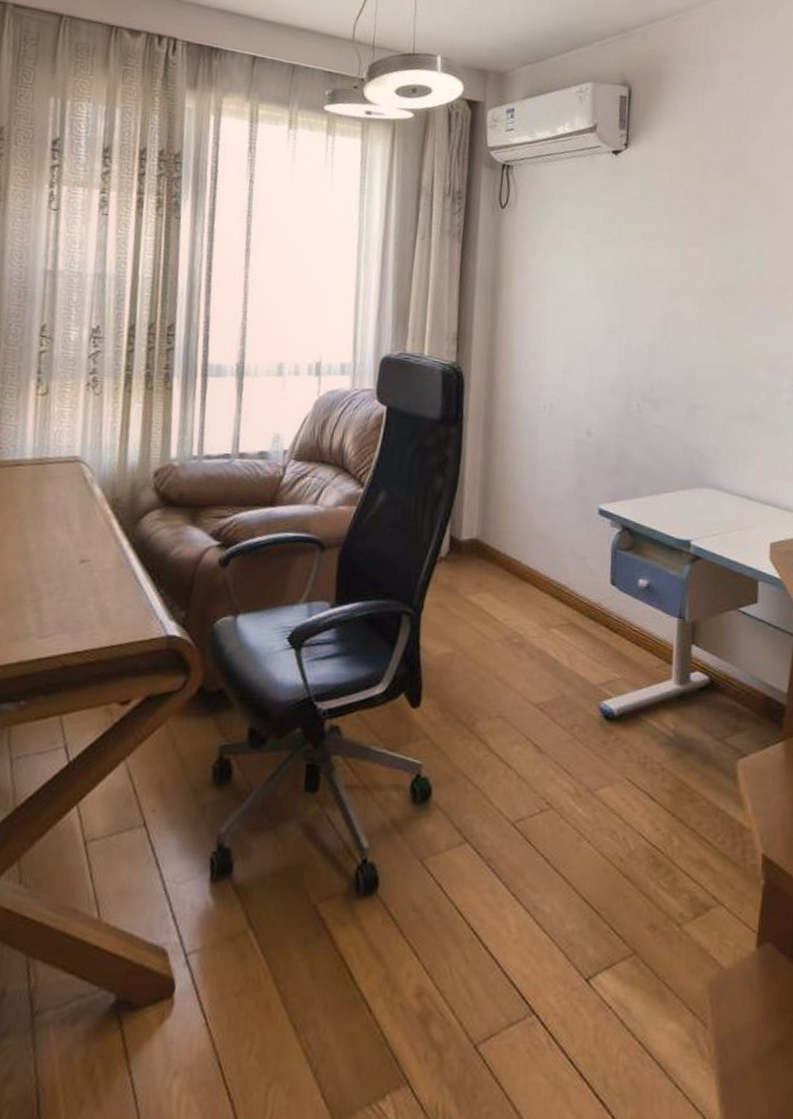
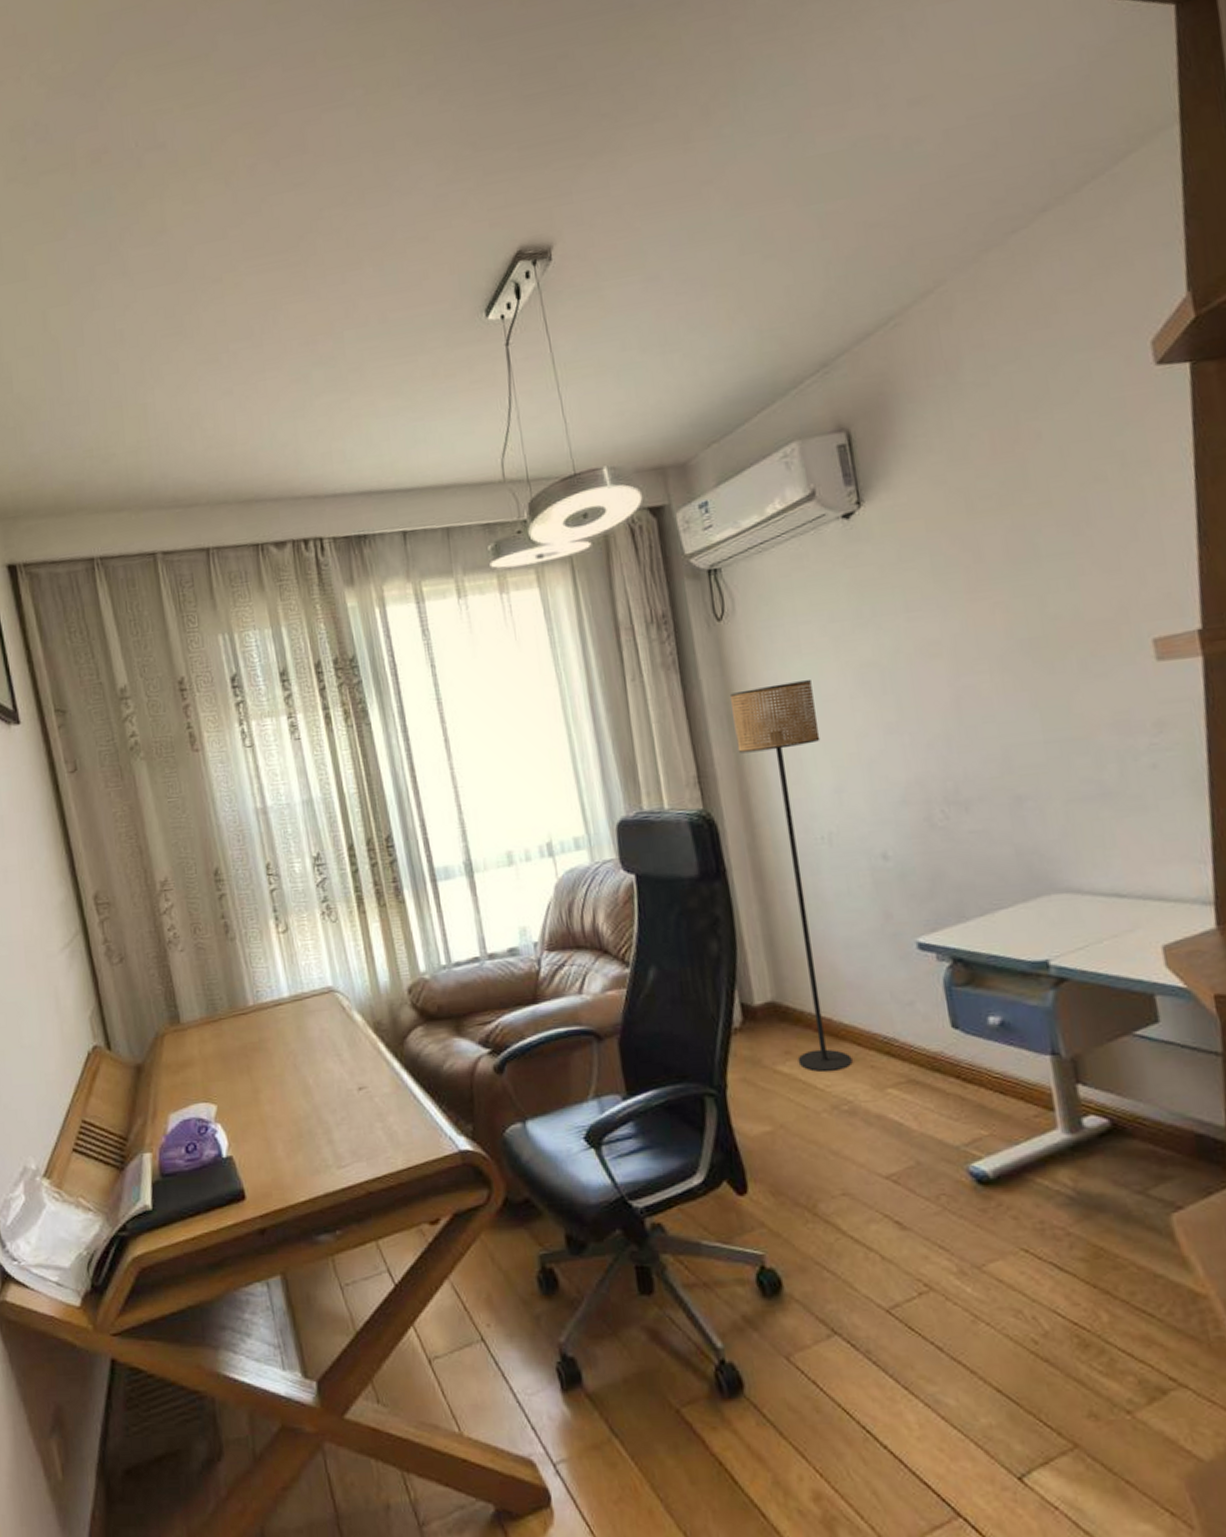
floor lamp: none [486,270,563,608] -> present [729,680,853,1073]

